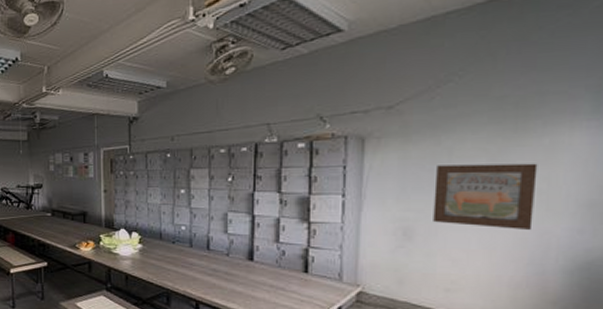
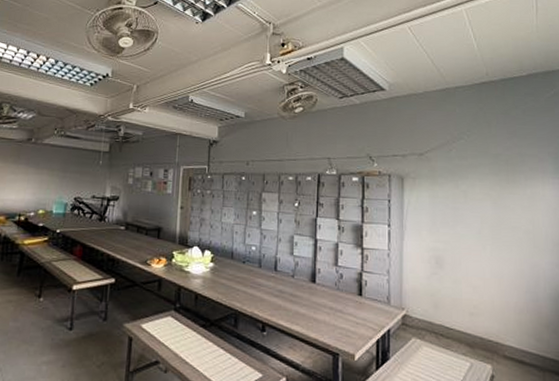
wall art: present [433,163,538,230] -> none [456,205,526,262]

